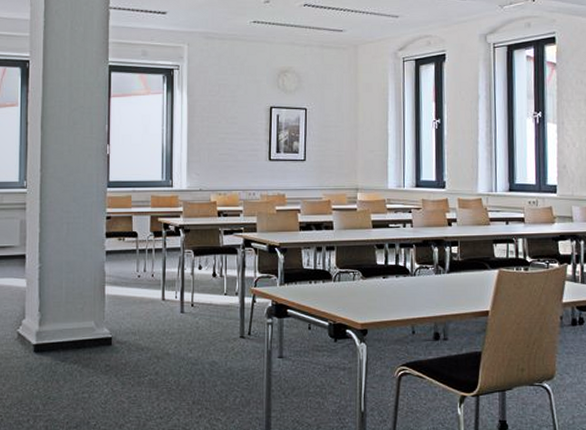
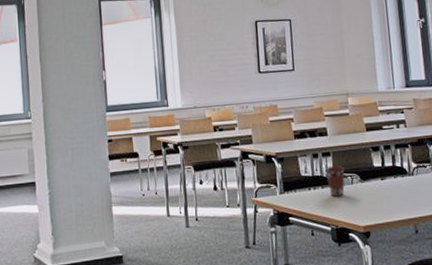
coffee cup: none [328,260,348,291] -> present [325,165,345,197]

